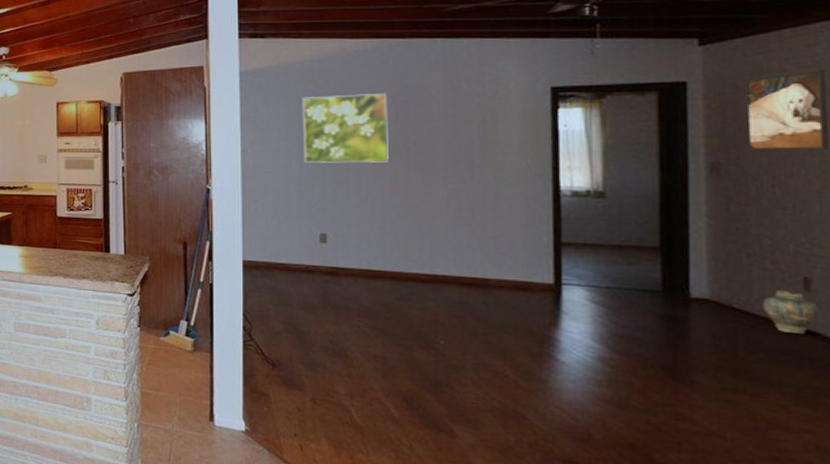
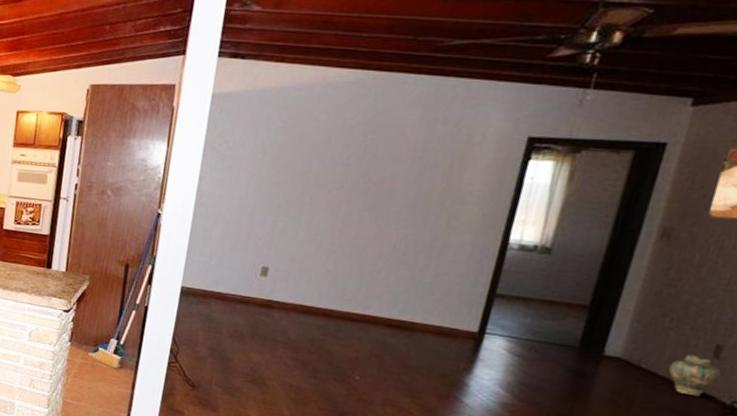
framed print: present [302,93,389,164] -> none [260,126,359,202]

